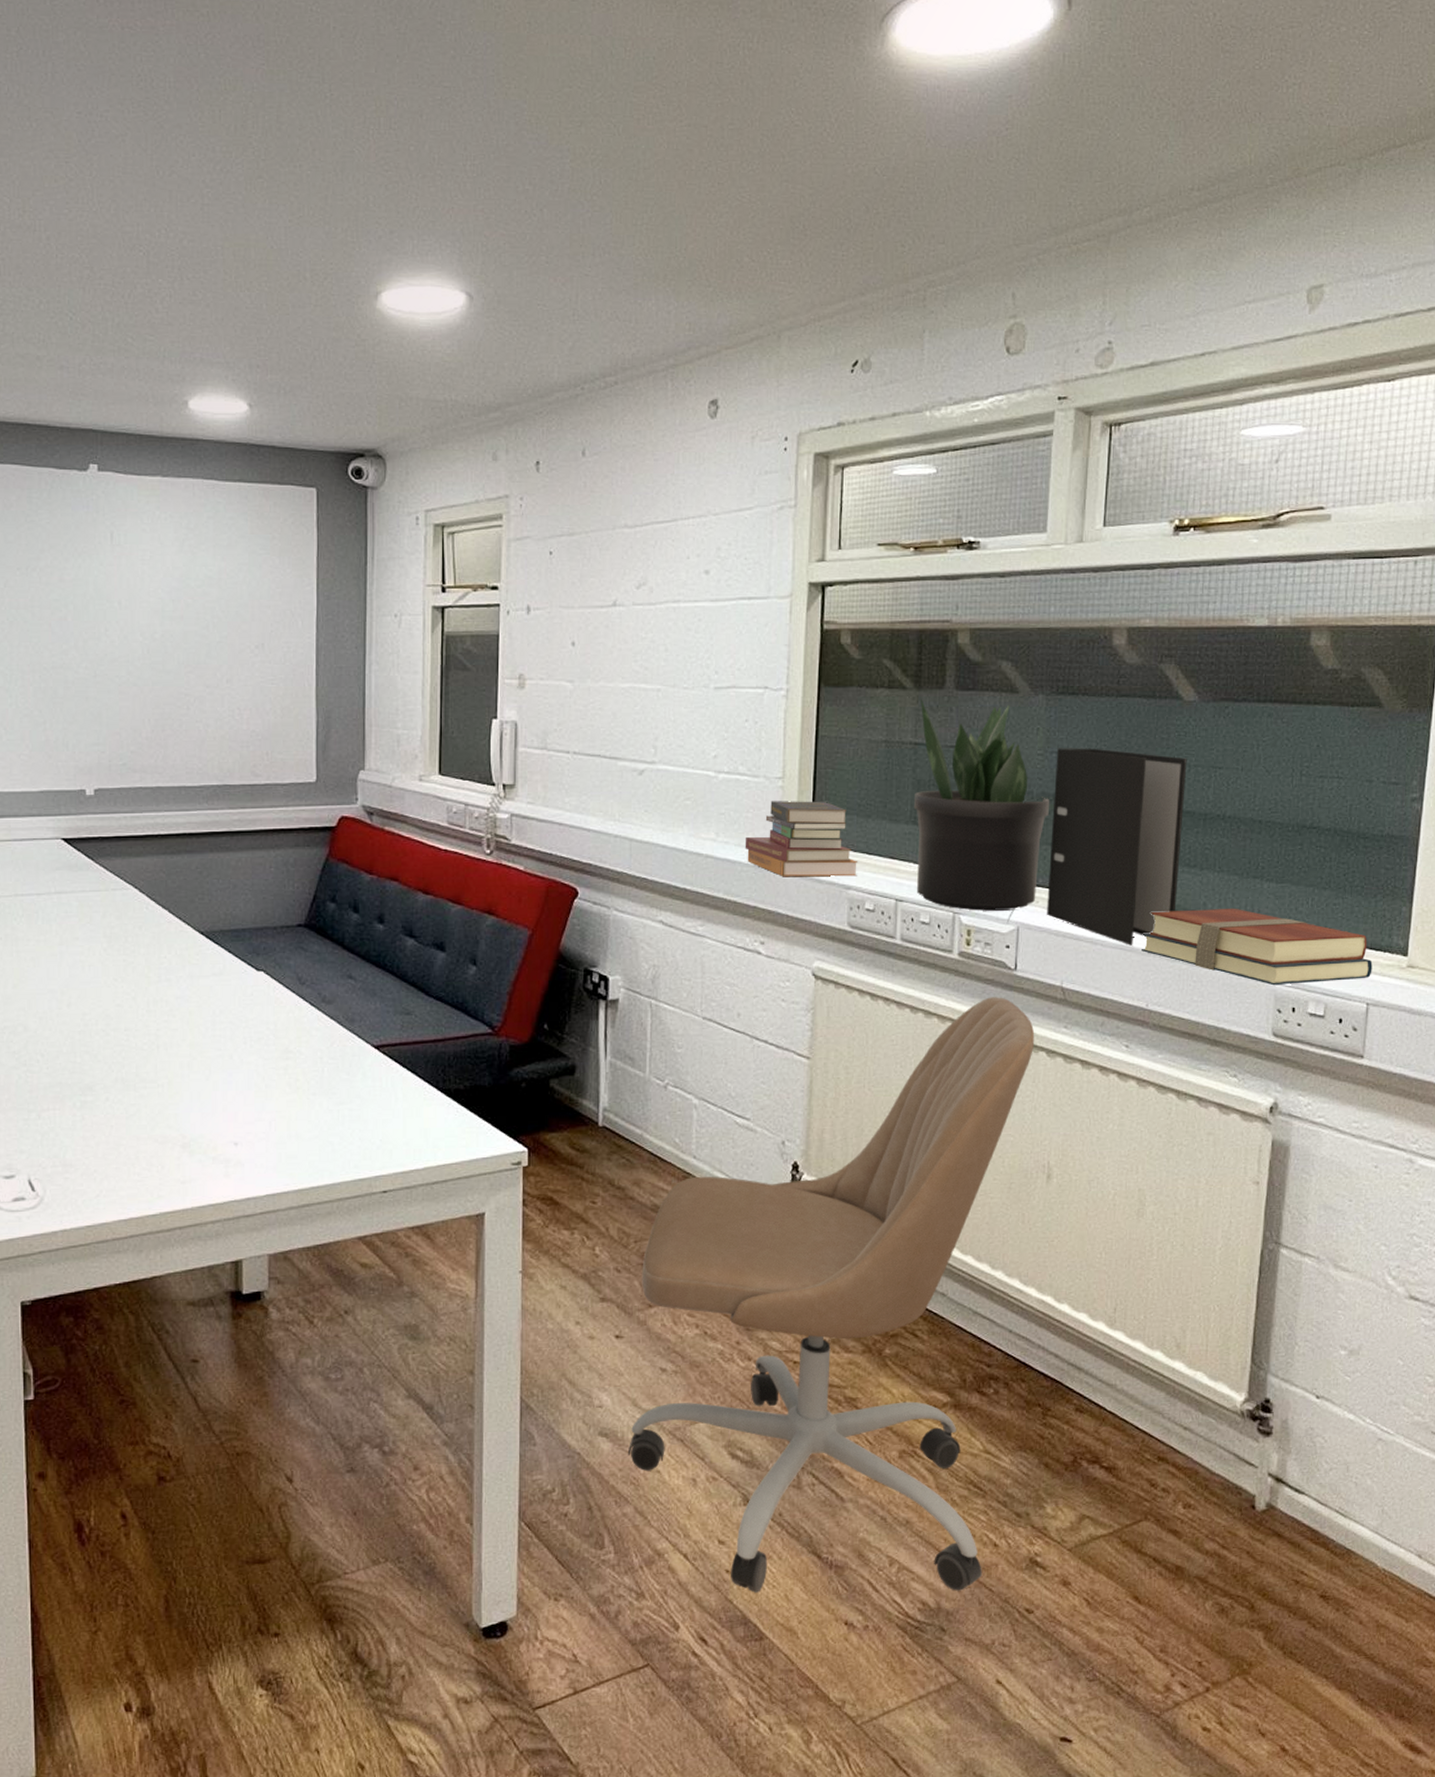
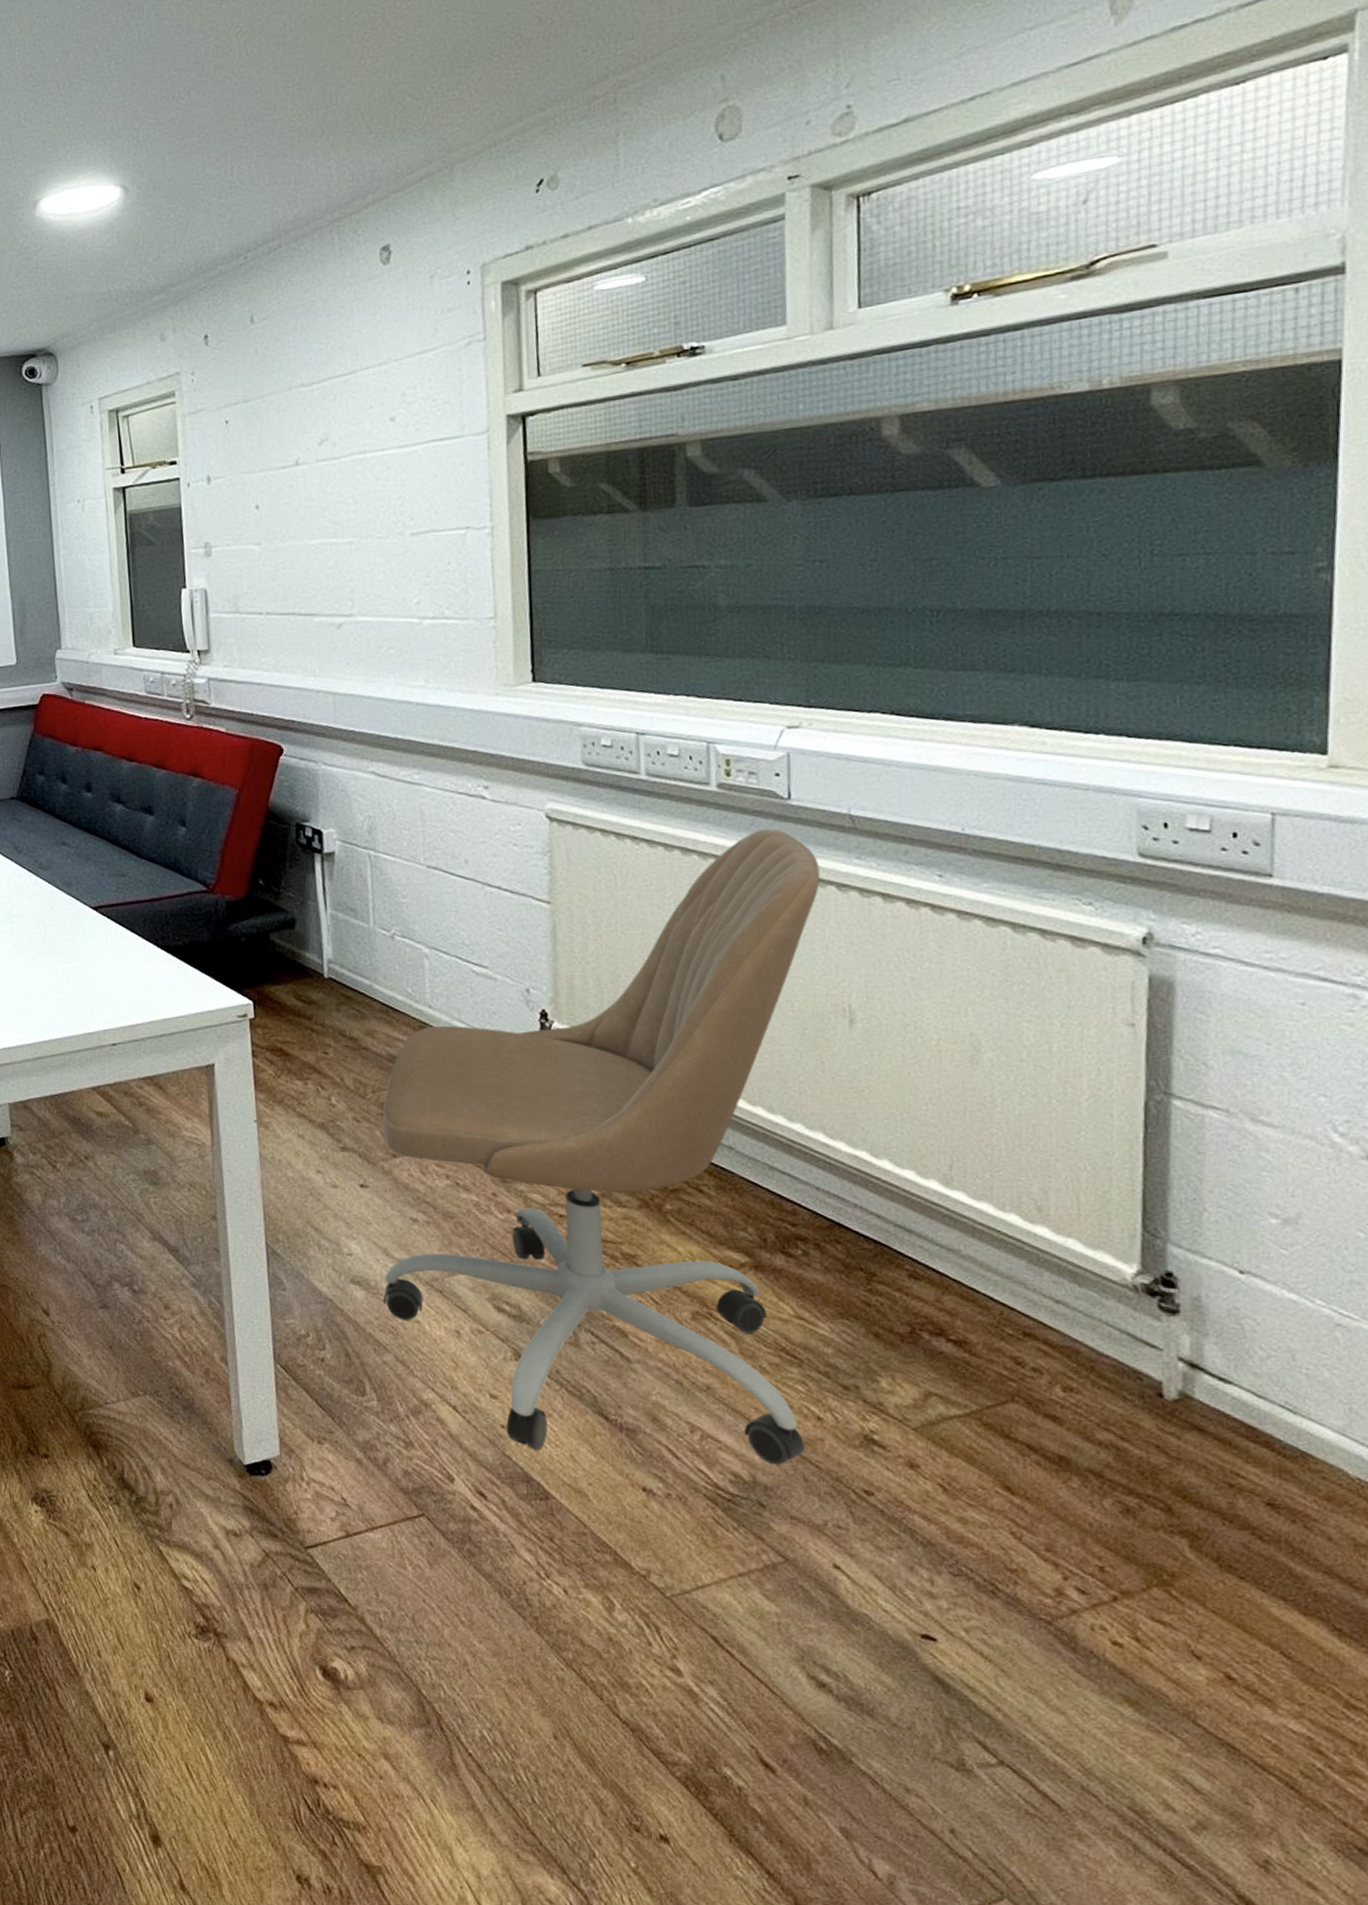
books: present [745,801,859,877] -> none [458,638,589,719]
planter: present [913,699,1050,911] -> none [648,515,817,739]
binder: present [1046,748,1187,946] -> none [820,550,993,765]
books: present [1142,908,1373,986] -> none [949,714,1277,799]

